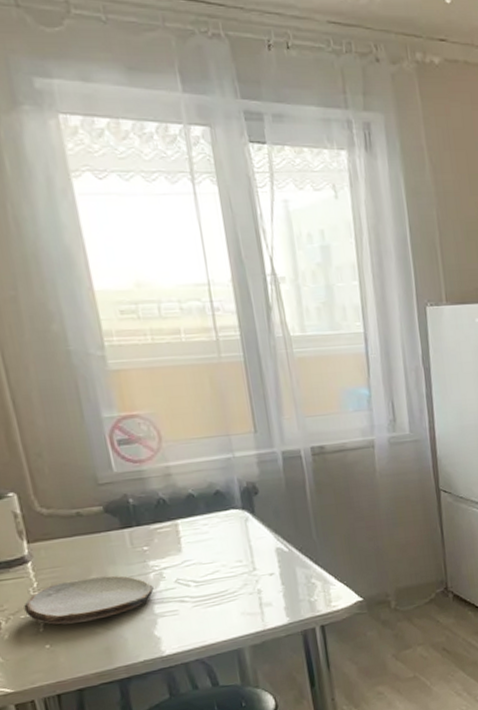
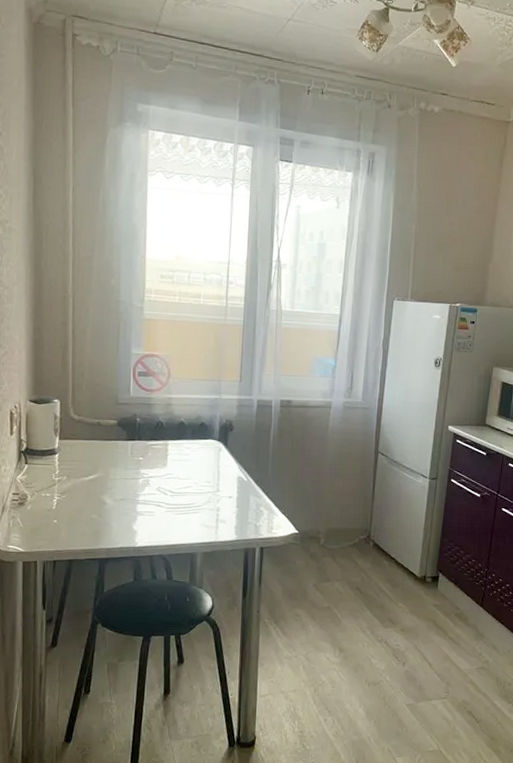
plate: present [24,575,154,625] -> none [46,473,140,508]

